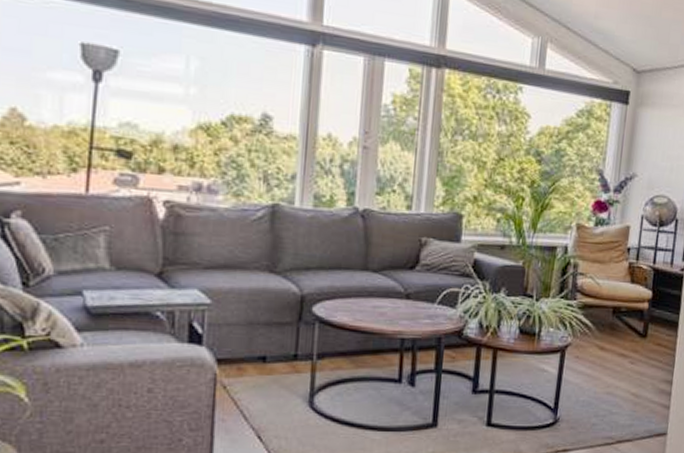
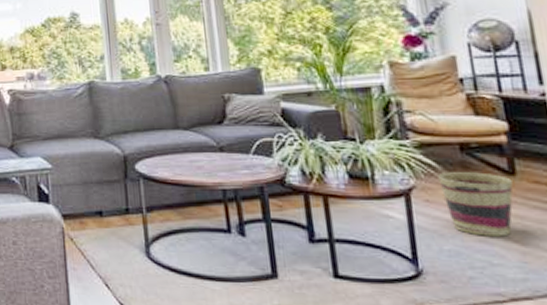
basket: none [590,332,643,390] -> present [438,172,513,237]

